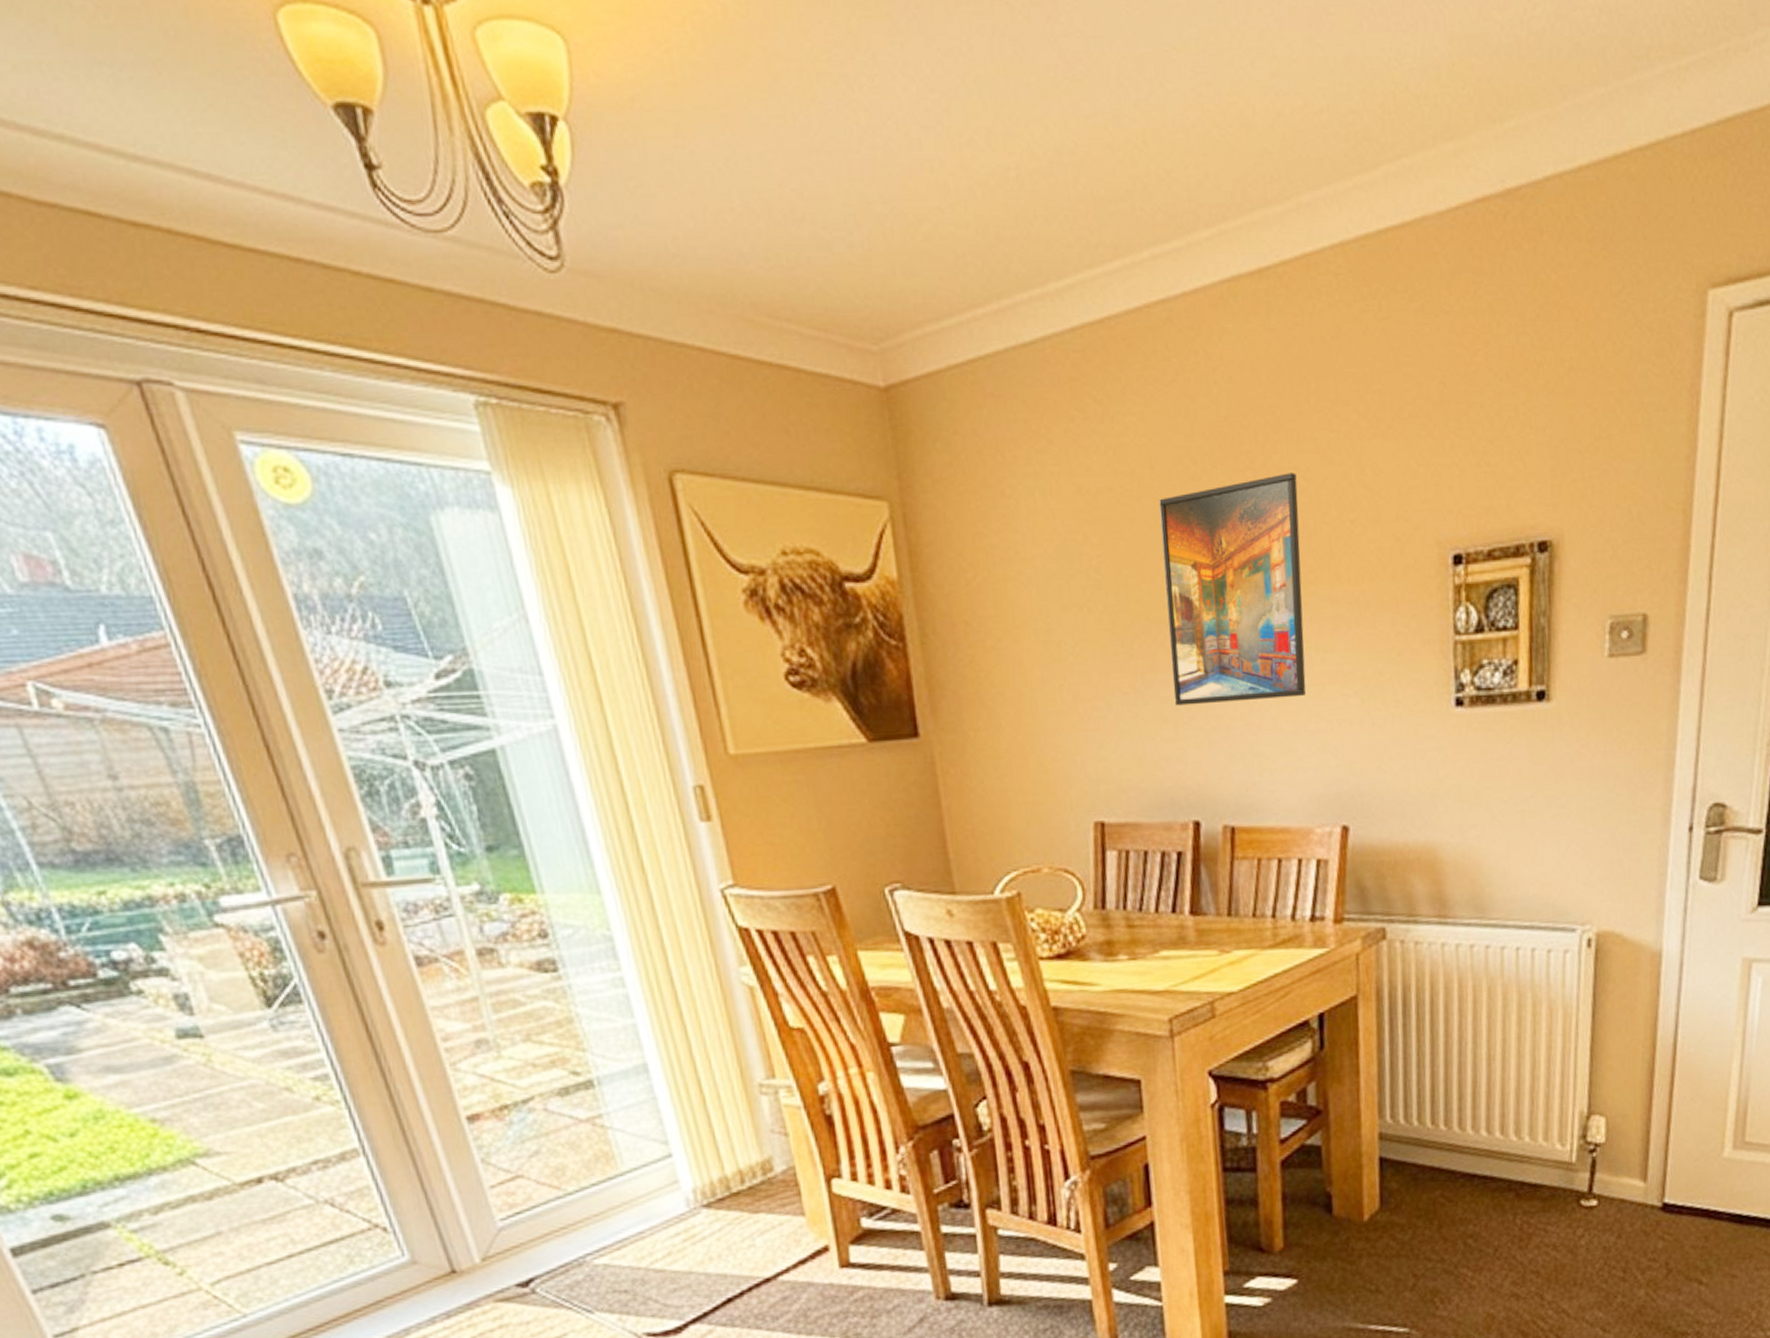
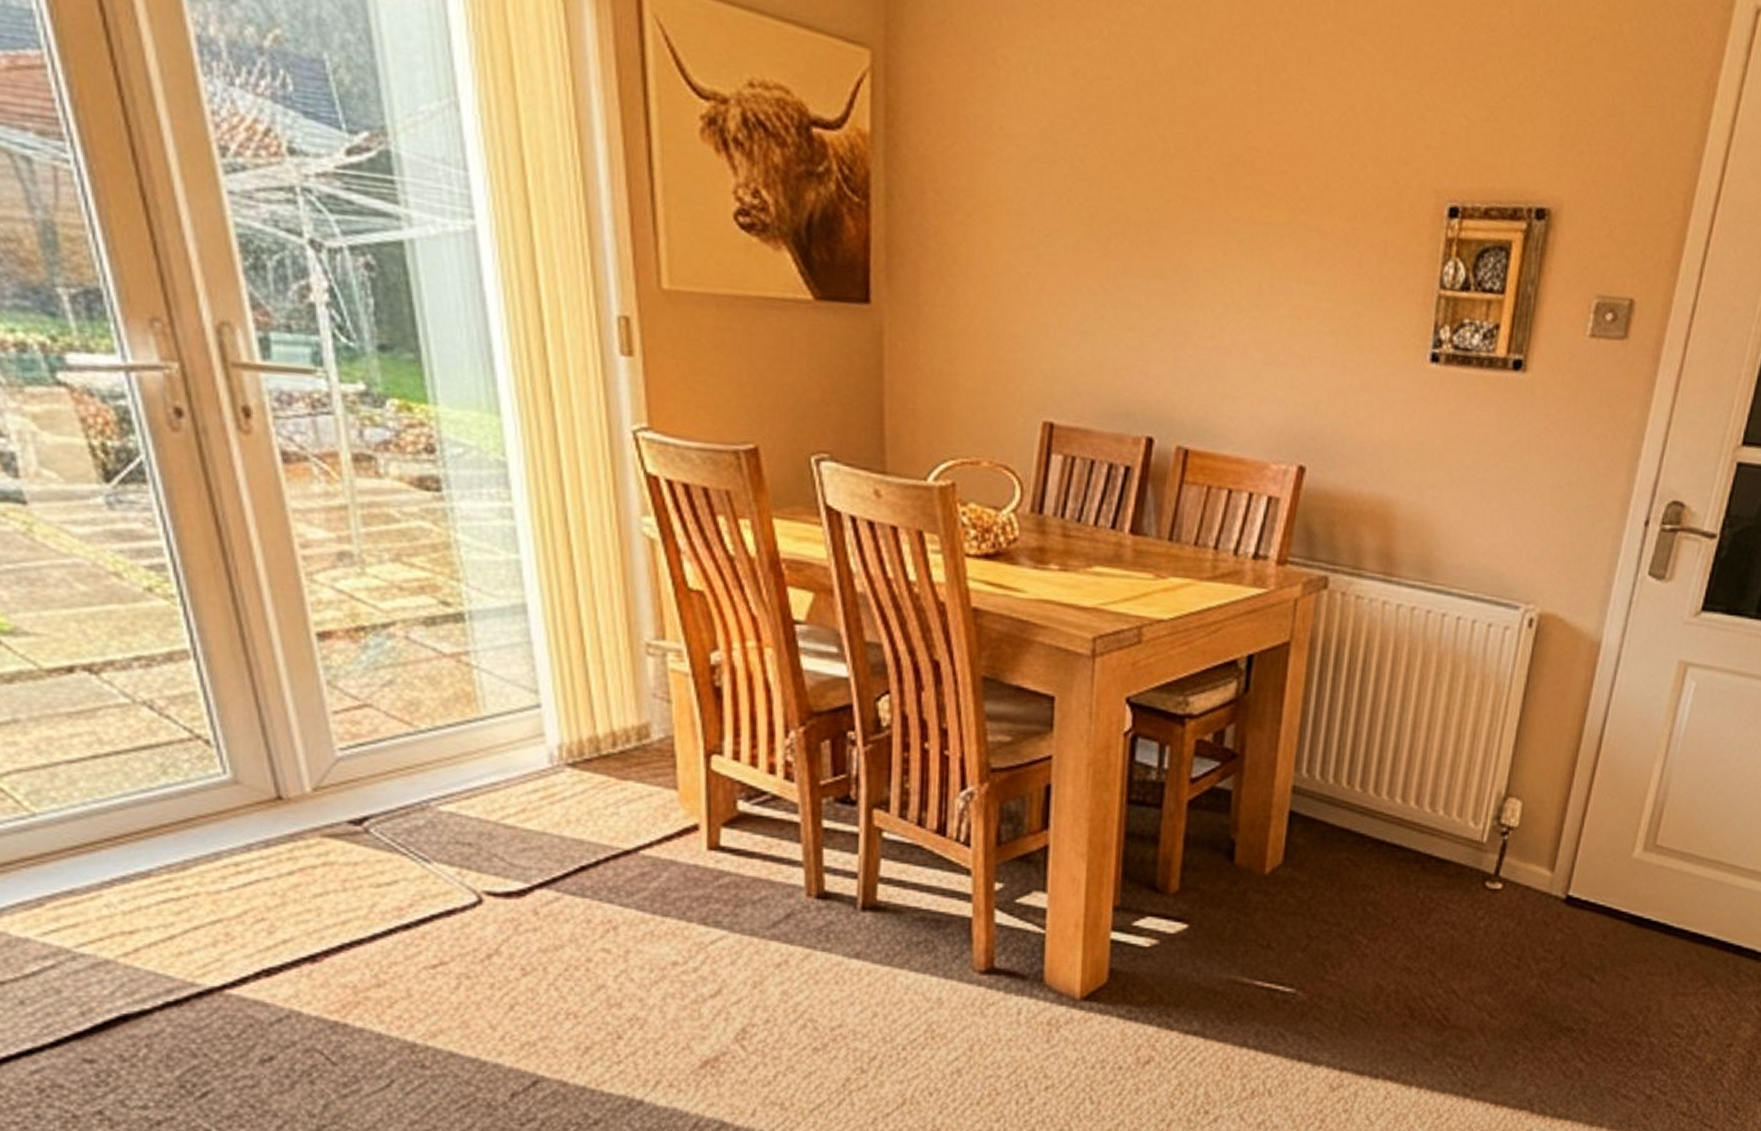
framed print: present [1159,473,1306,706] -> none [1144,93,1302,327]

